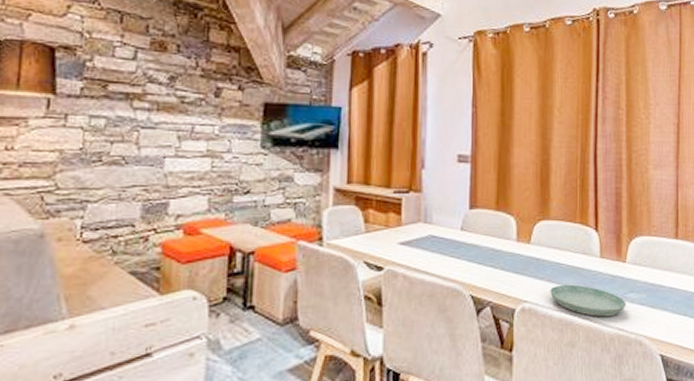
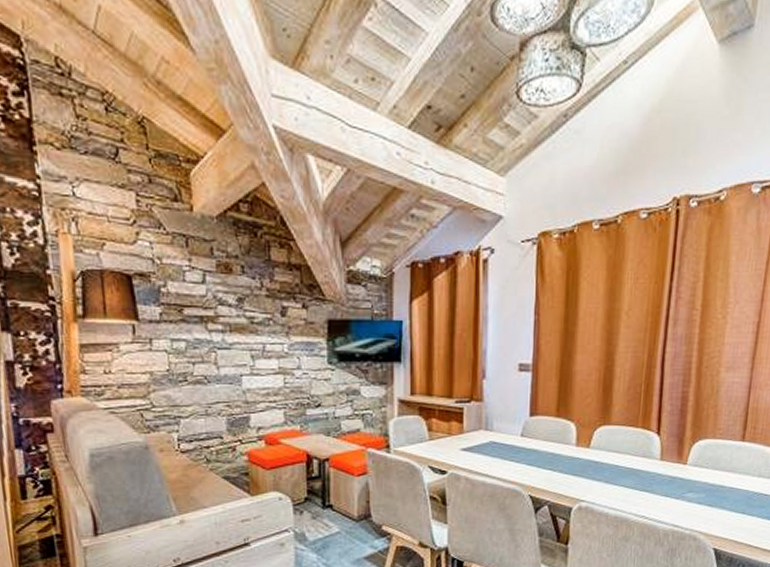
saucer: present [550,284,626,317] -> none [607,485,684,515]

